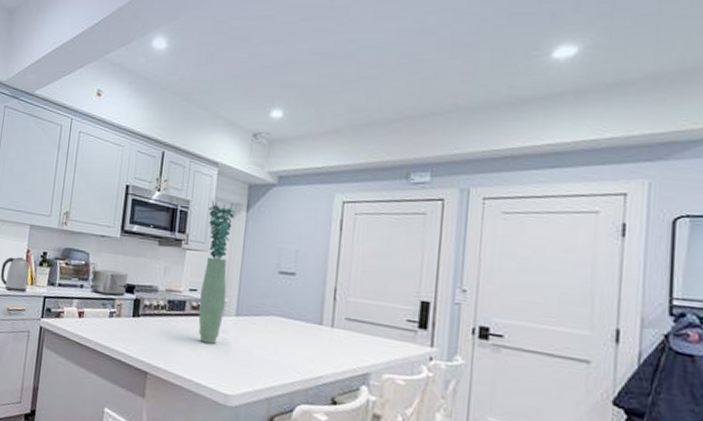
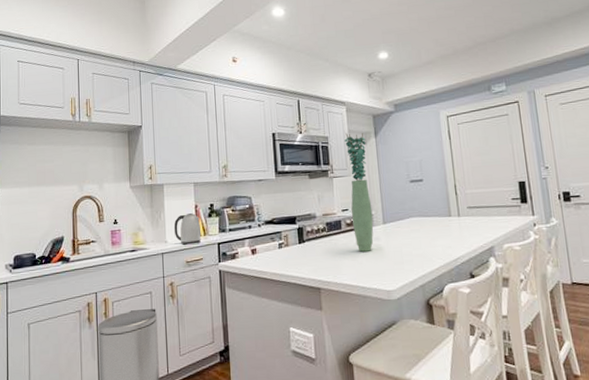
toaster: present [91,268,129,296] -> none [257,207,290,231]

